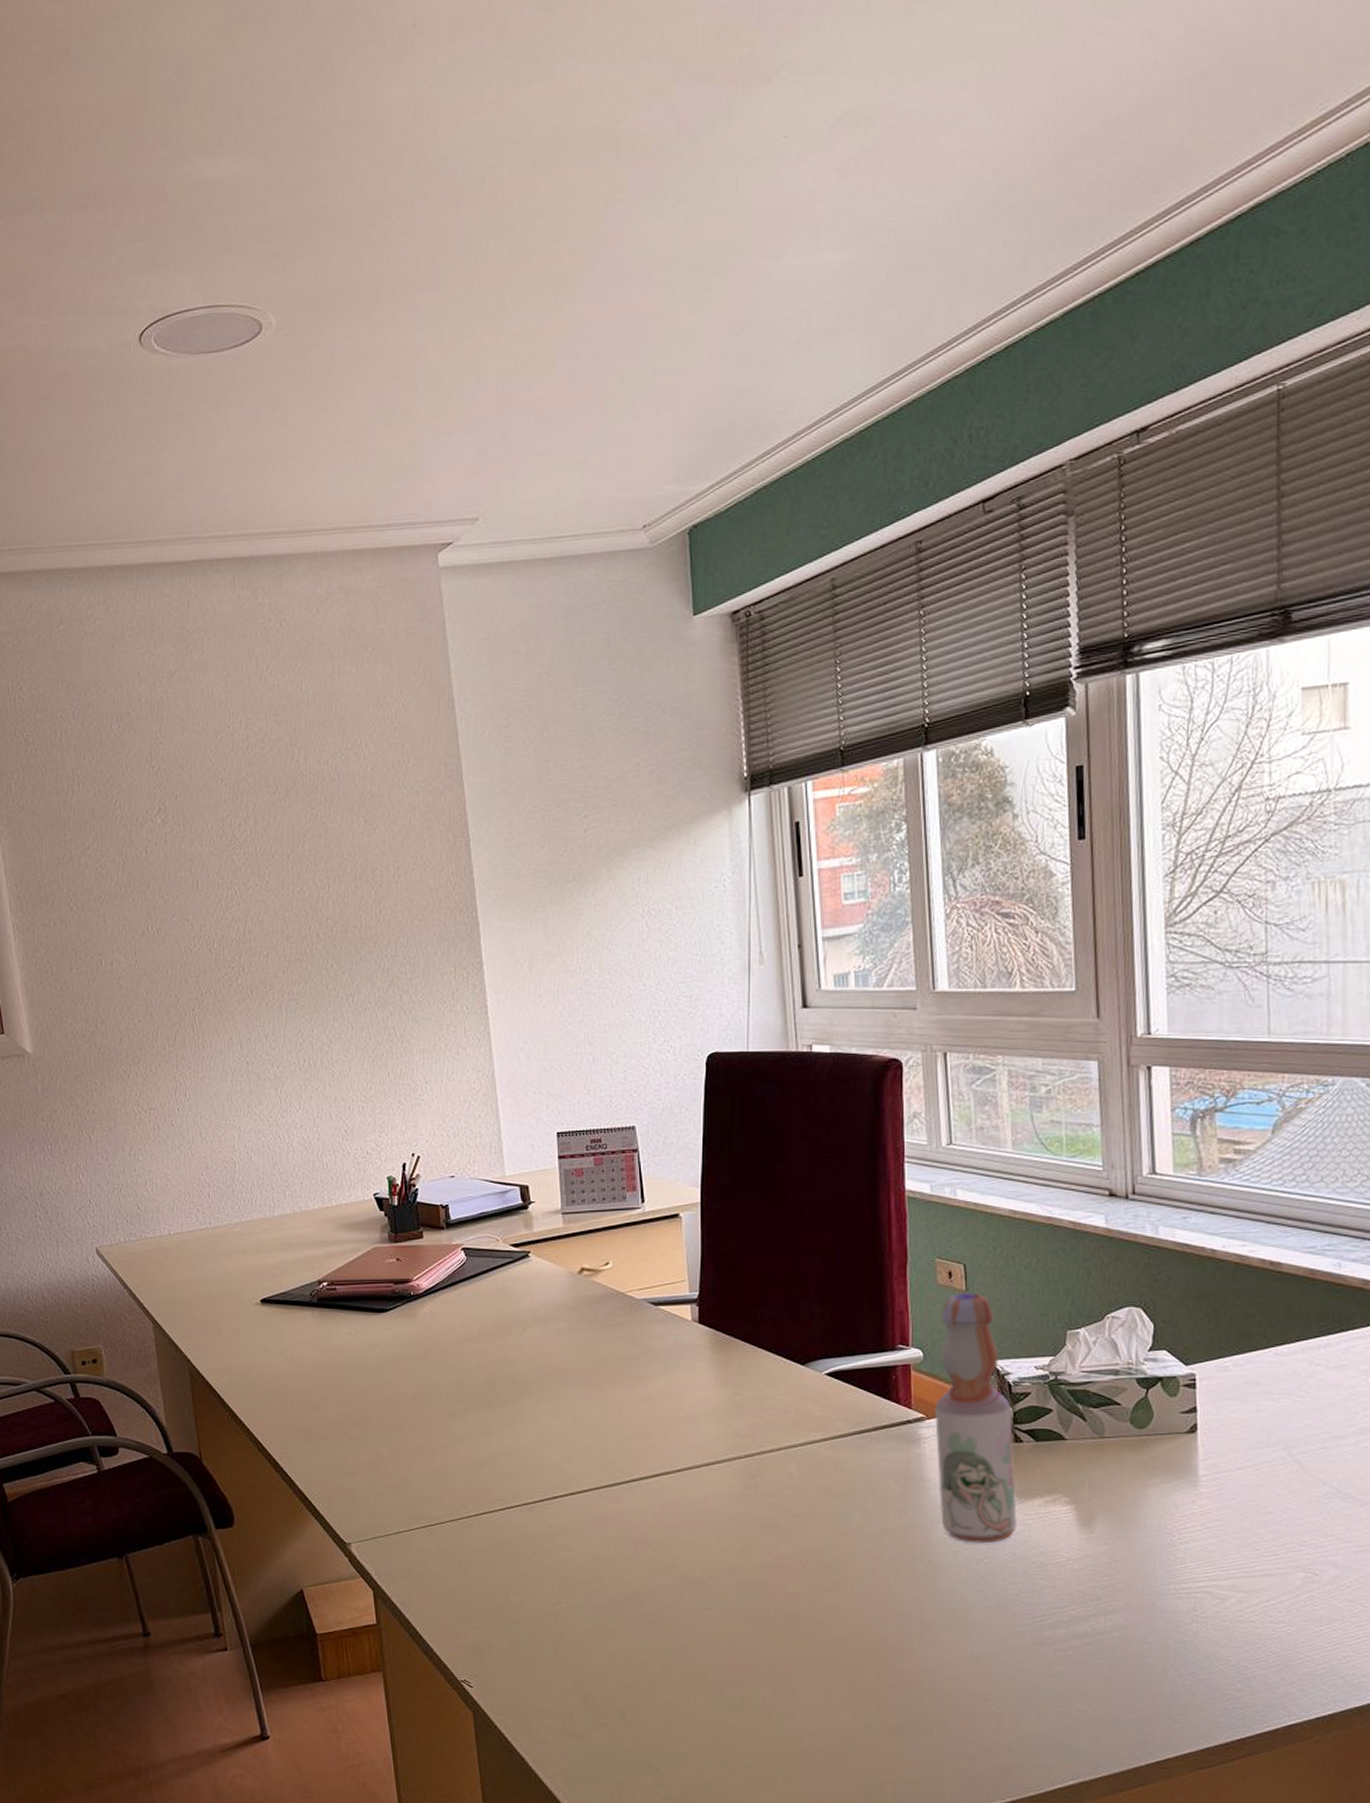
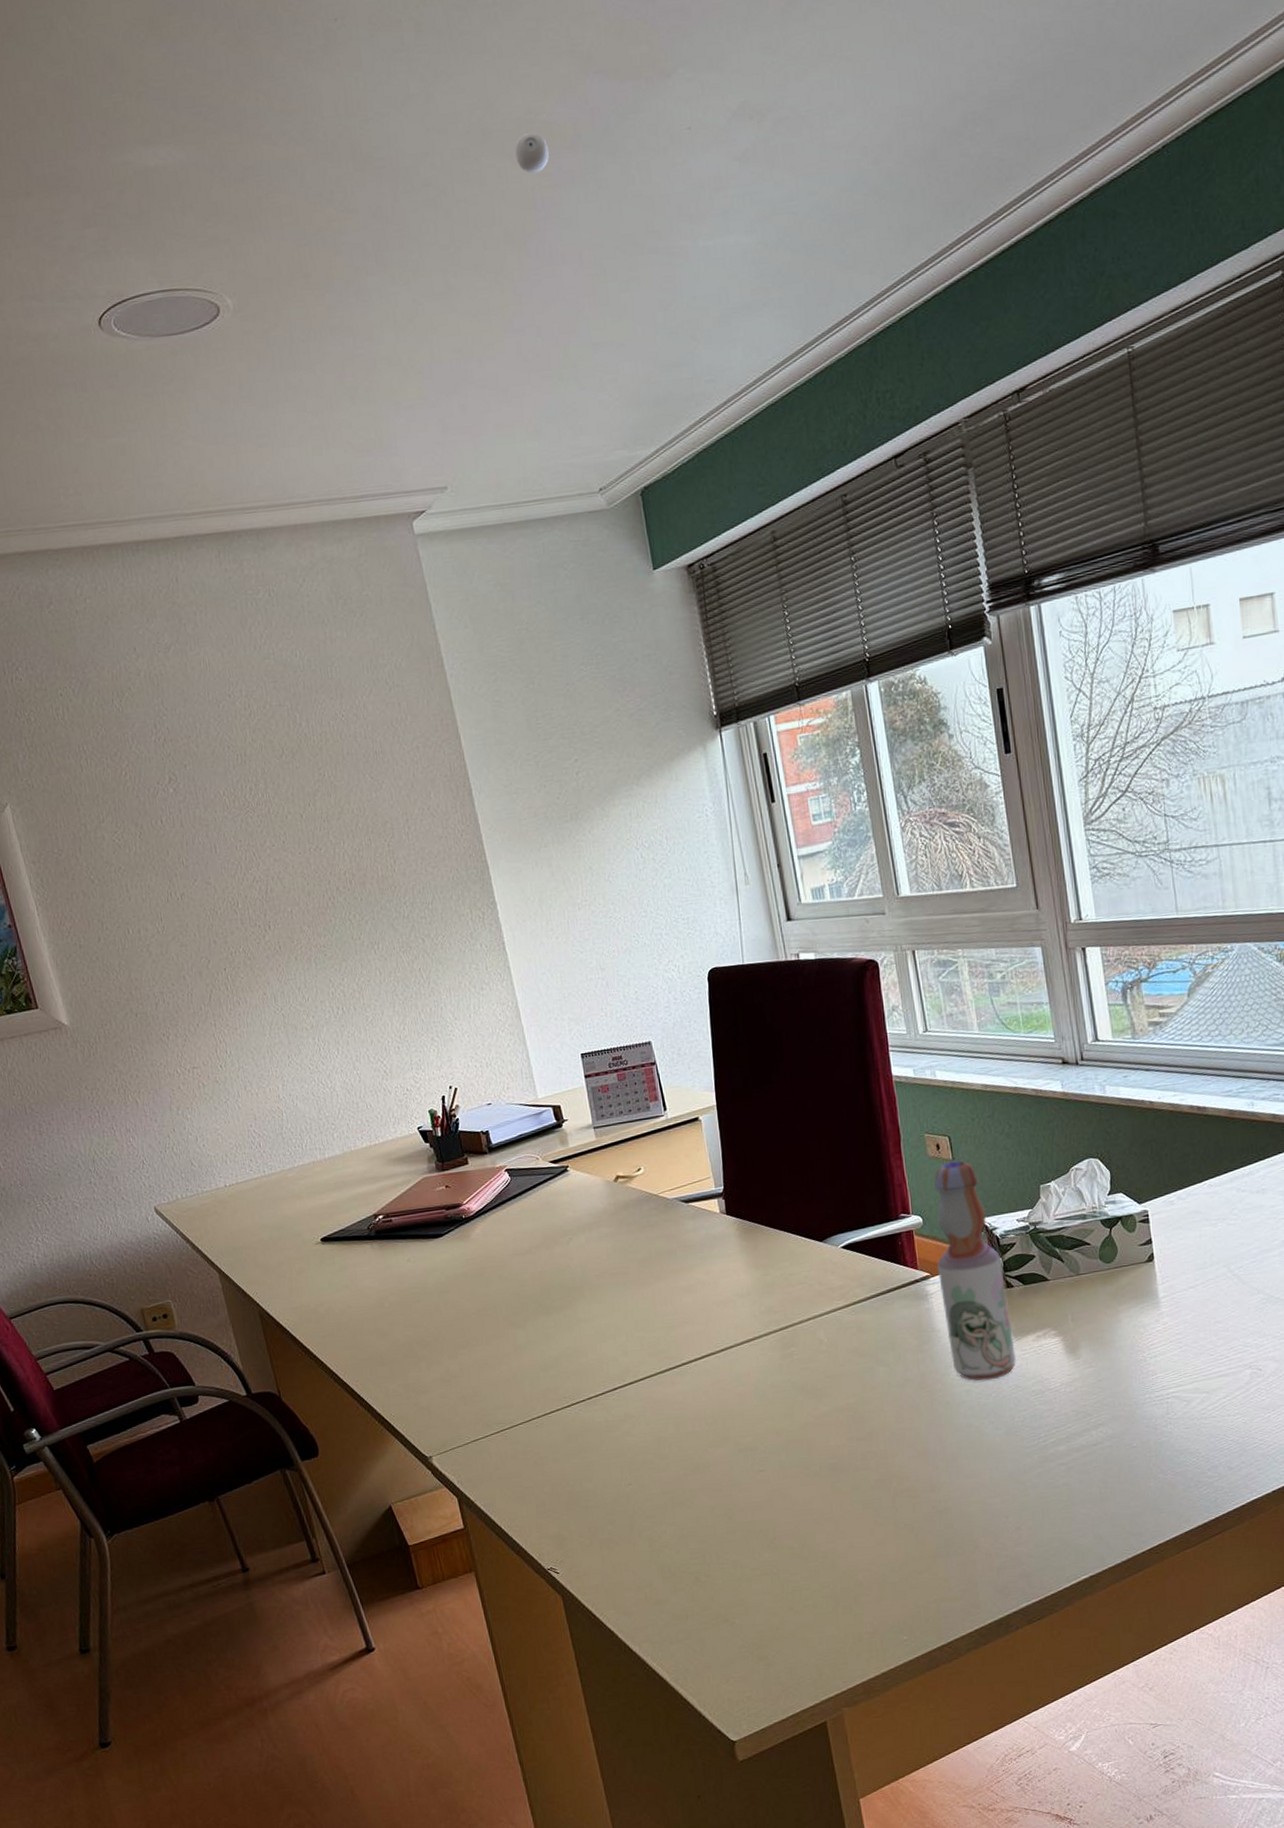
eyeball: none [590,141,628,186] -> present [515,131,550,173]

